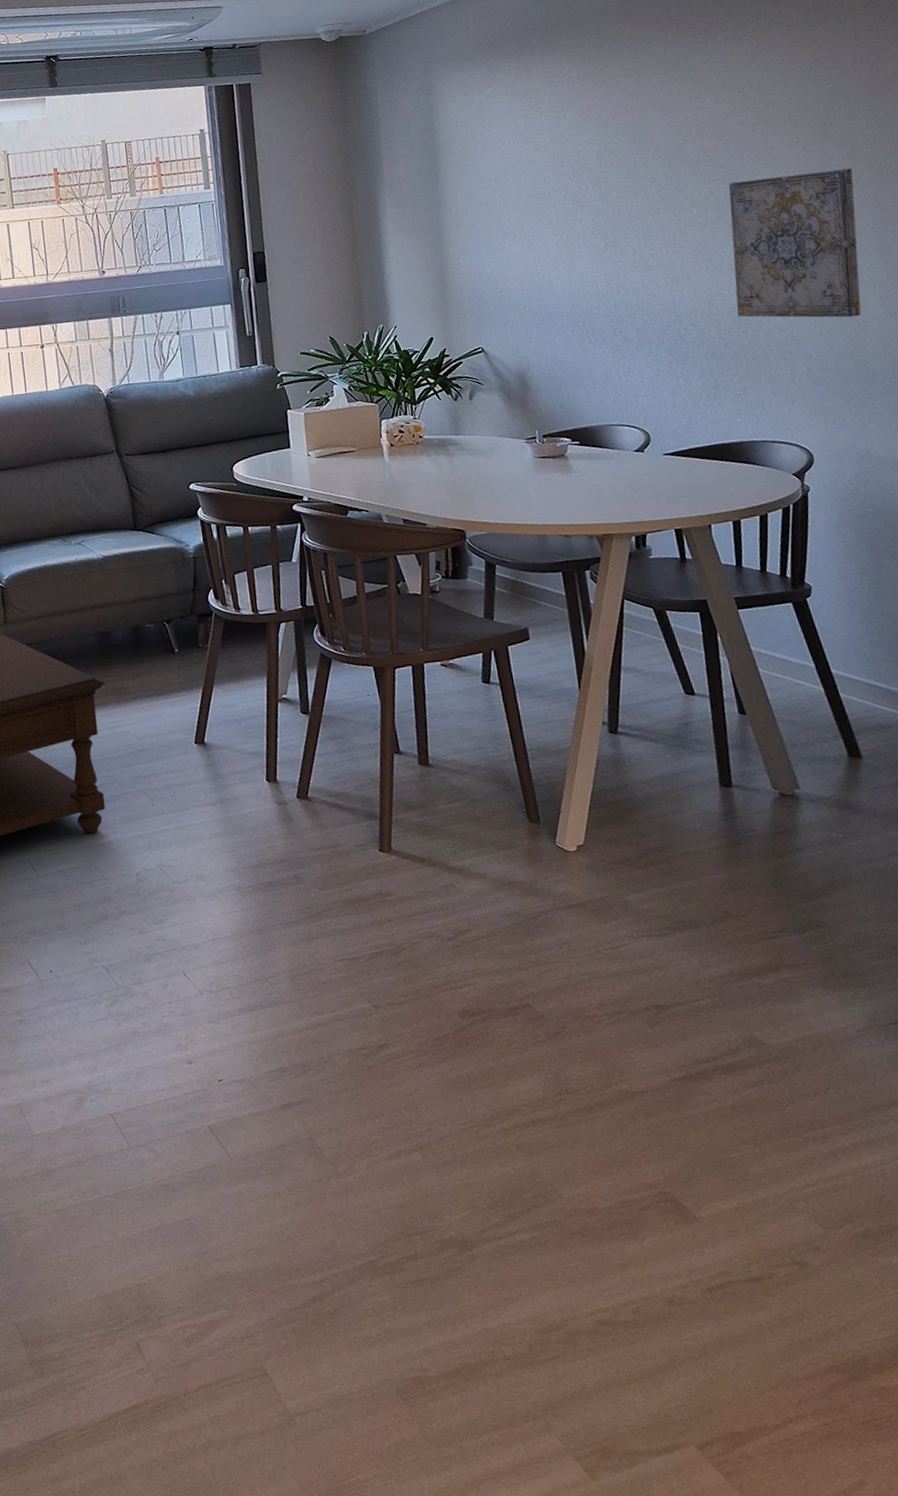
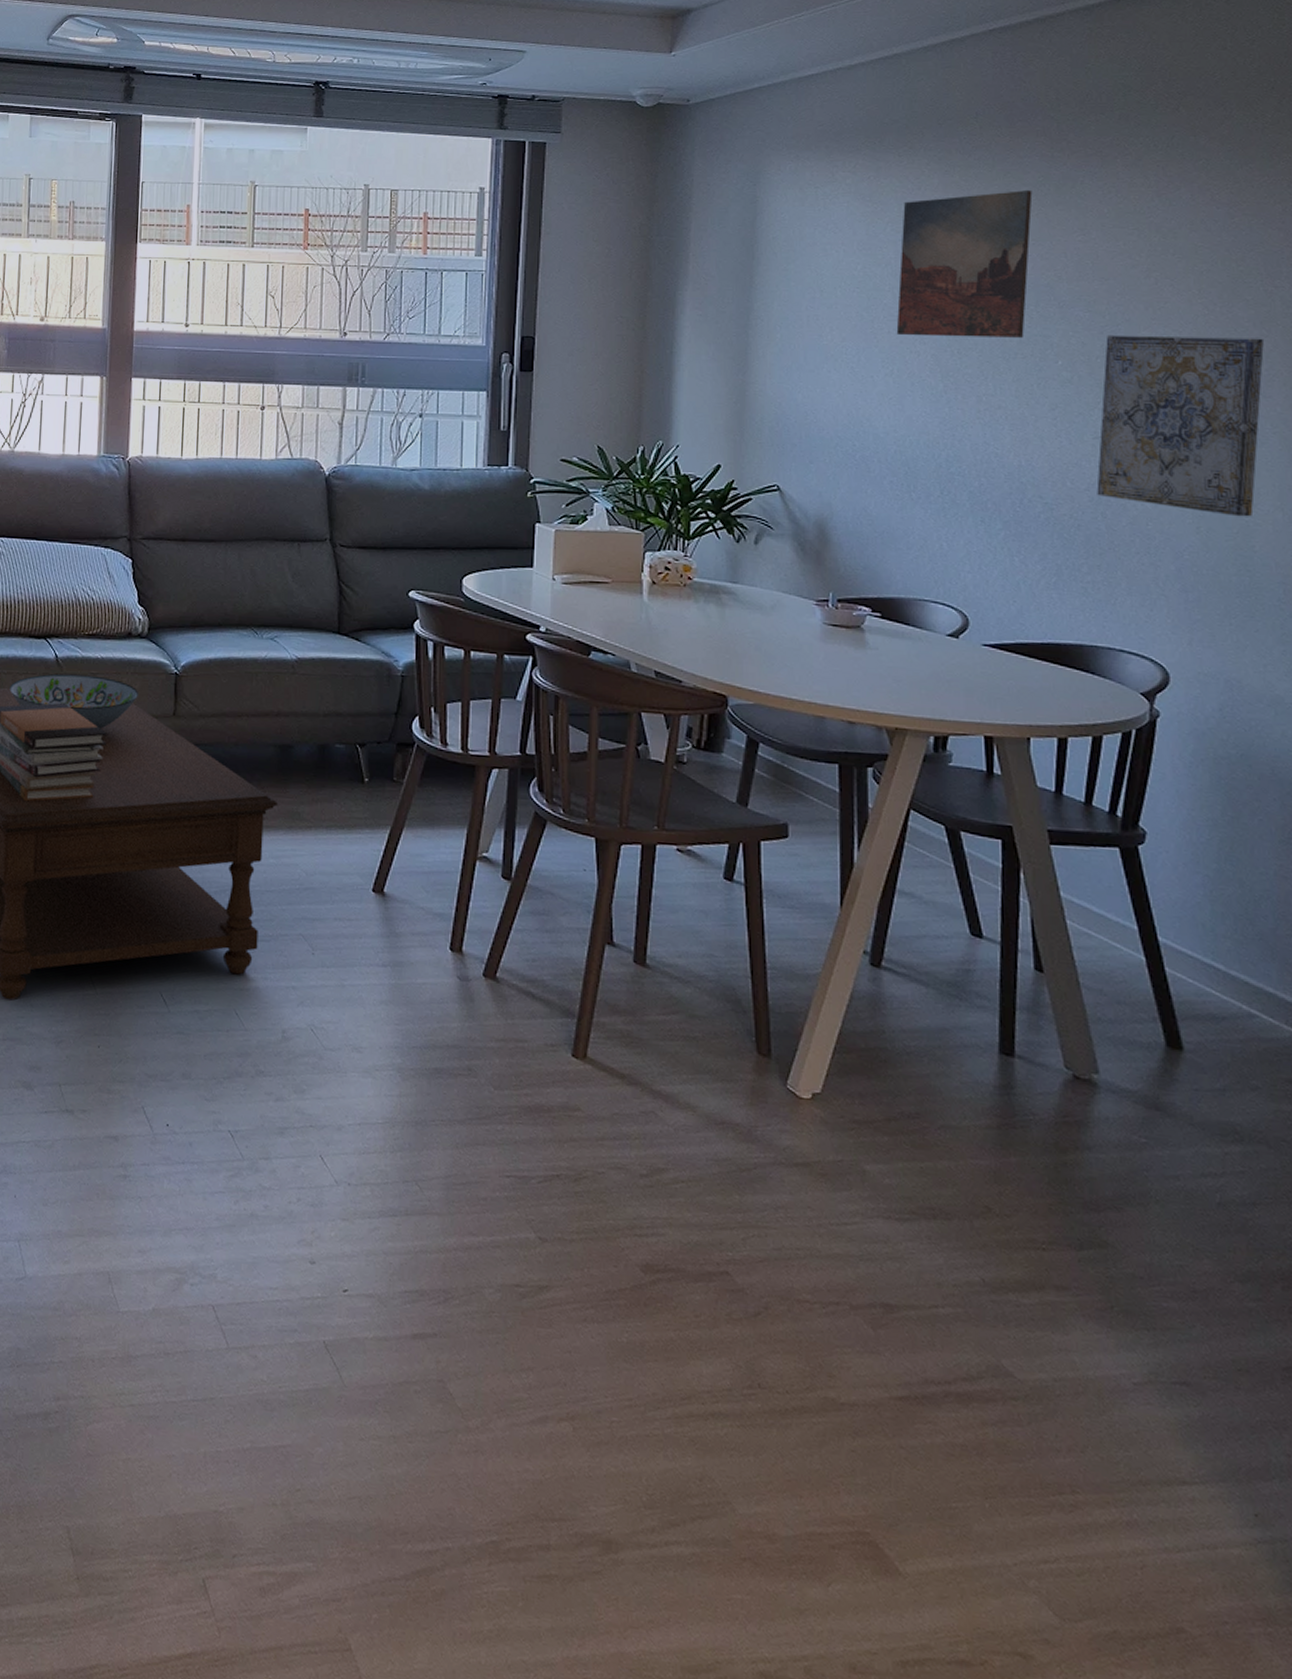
wall art: none [552,70,664,207] -> present [896,190,1033,338]

